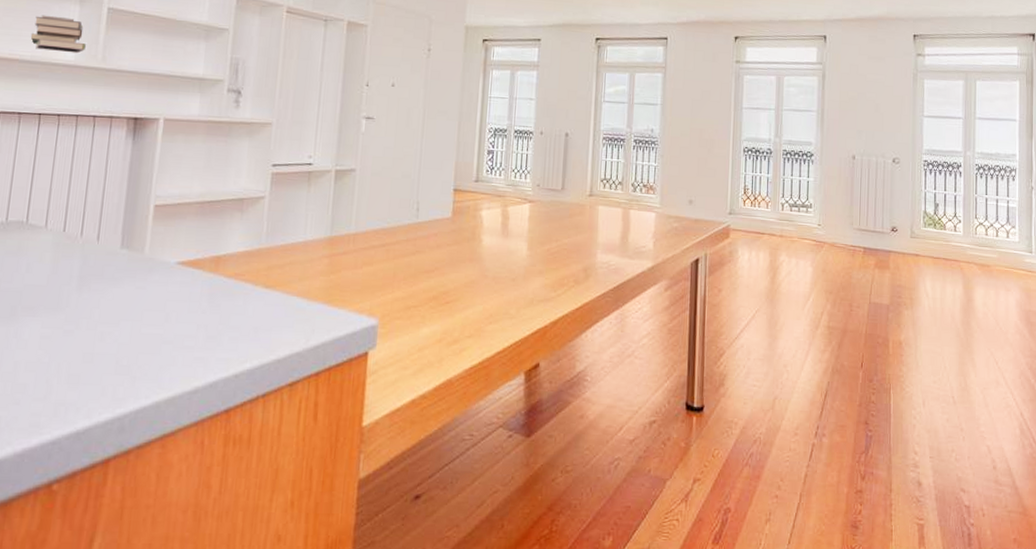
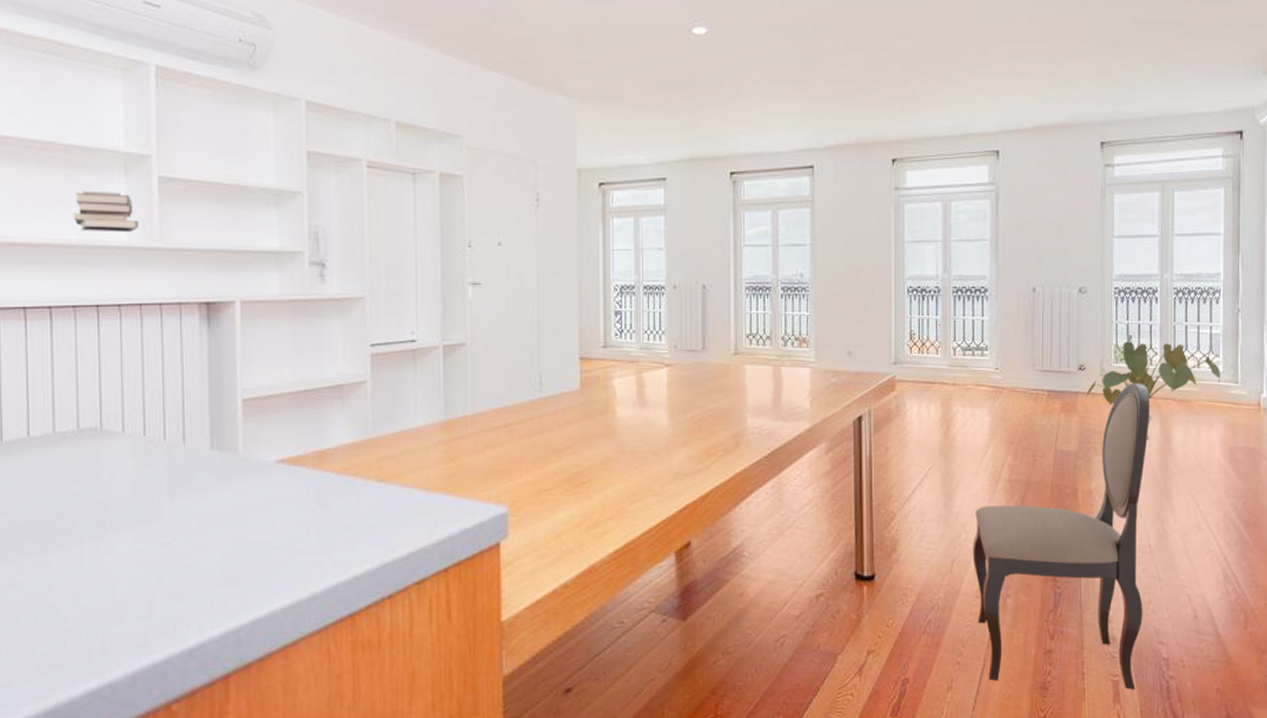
dining chair: none [792,246,954,534] -> present [972,382,1150,690]
house plant: none [898,208,1017,299] -> present [1086,341,1221,441]

